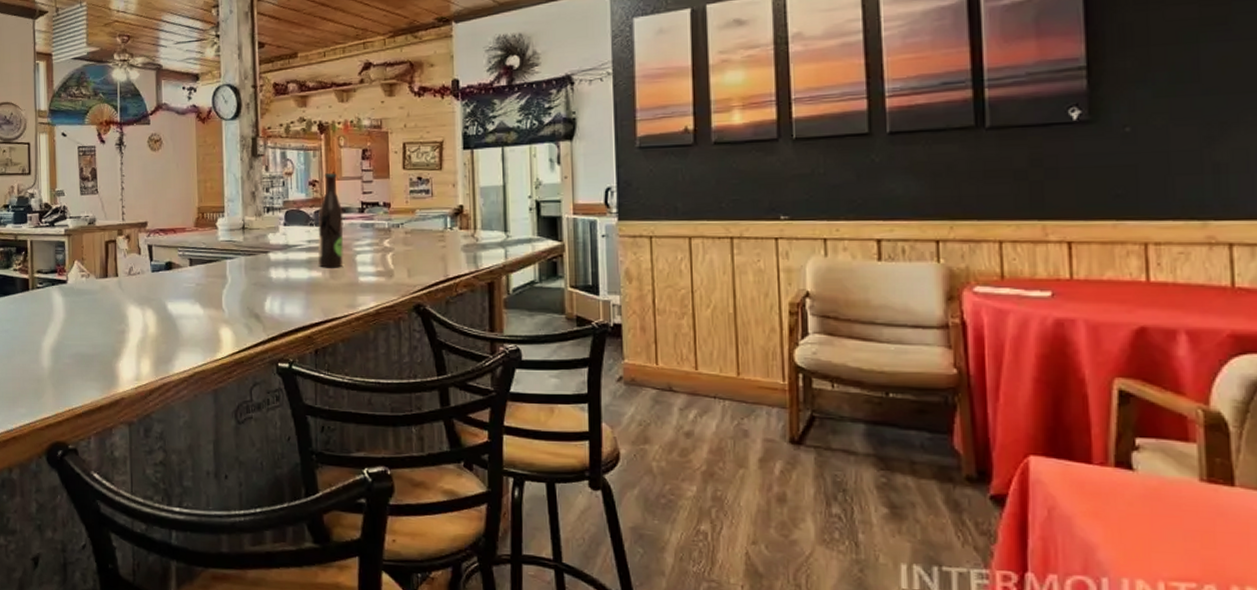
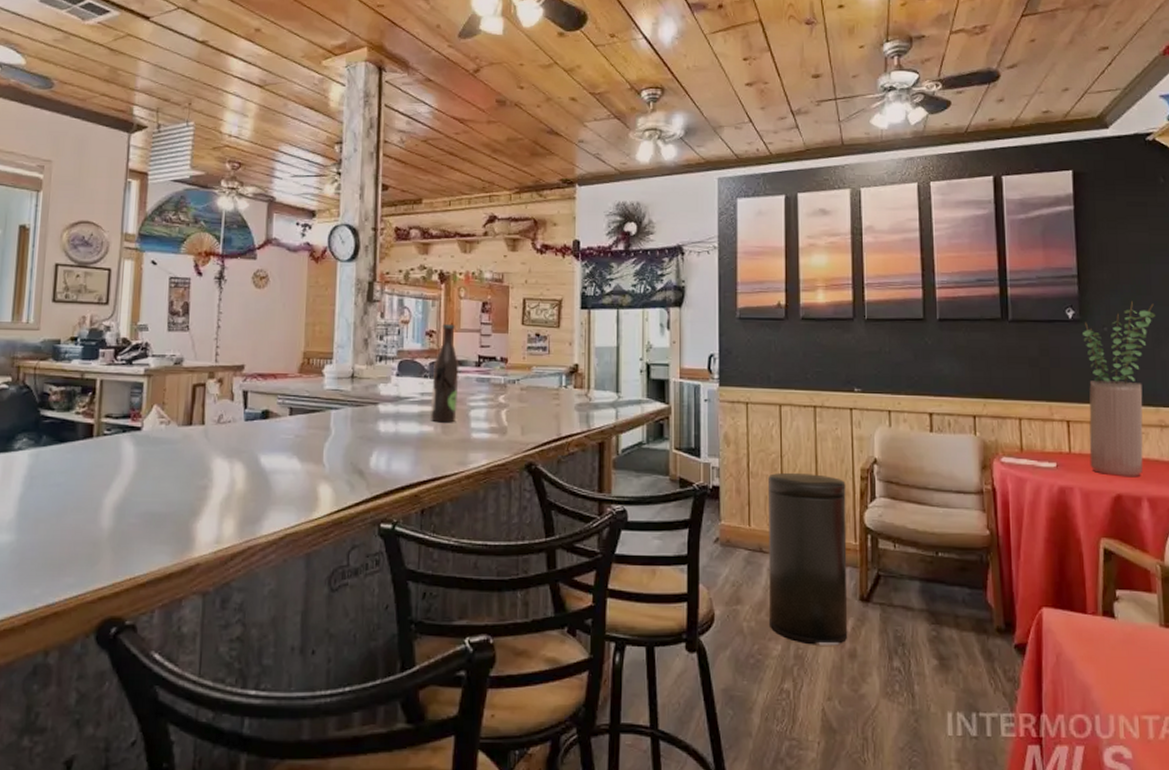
pedal bin: none [678,308,776,490] -> present [769,472,848,647]
vase: none [1093,91,1206,307] -> present [1083,300,1156,478]

